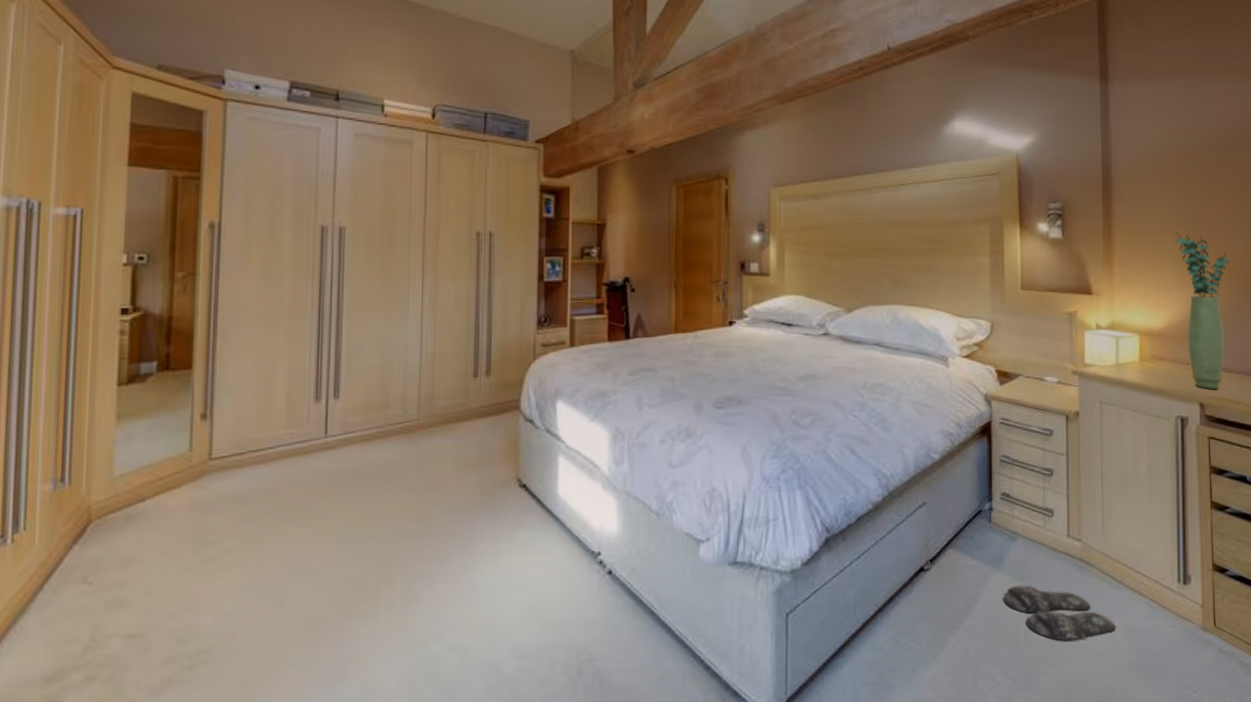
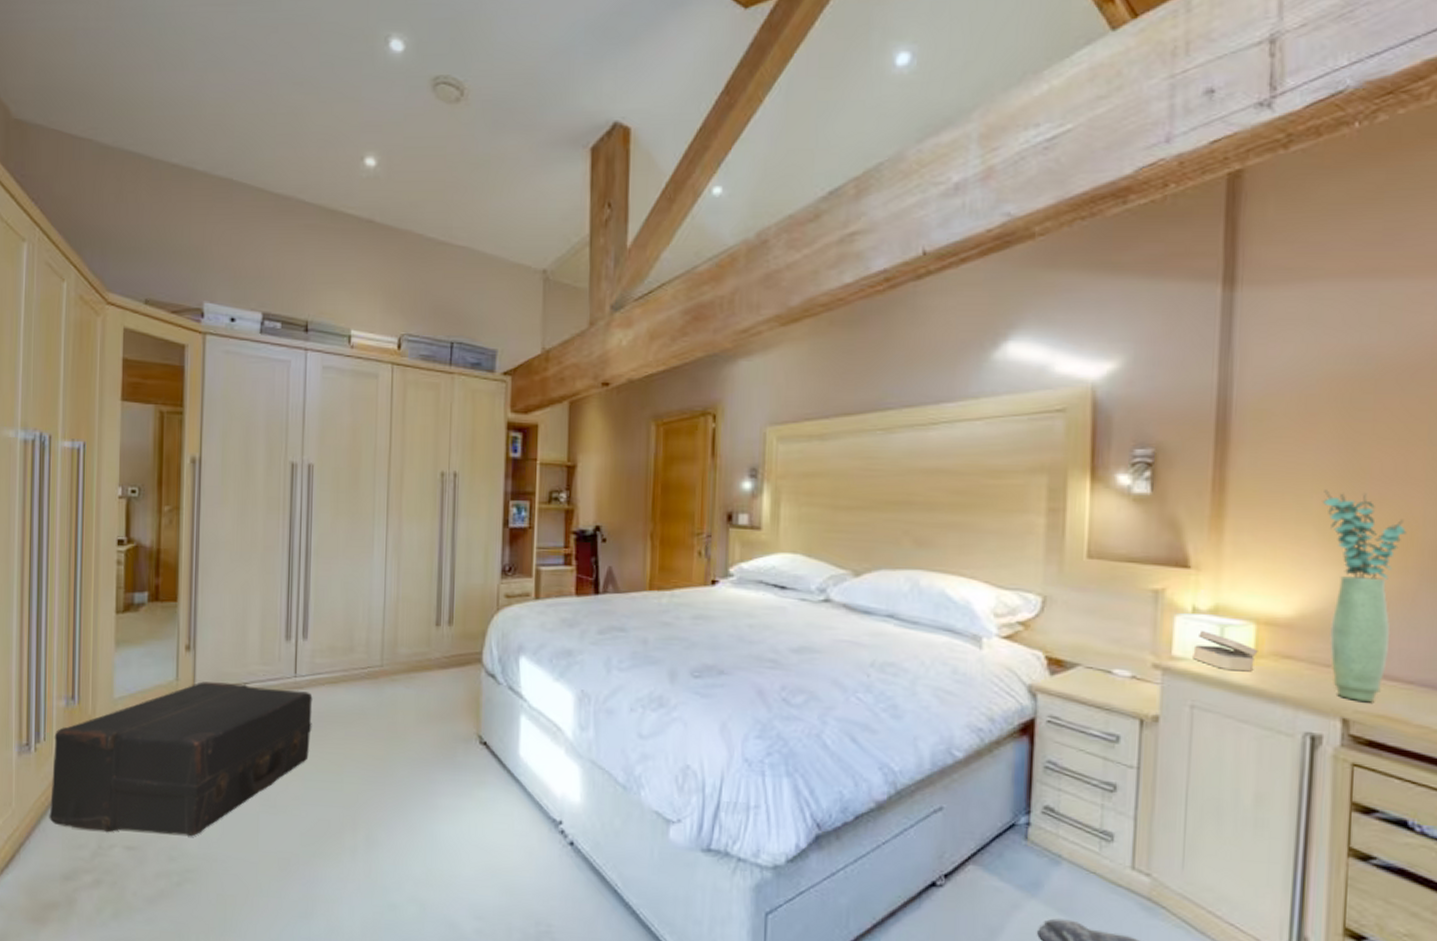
suitcase: none [28,449,345,623] -> present [49,681,313,836]
jewelry box: none [1099,343,1142,373] -> present [1193,631,1258,672]

